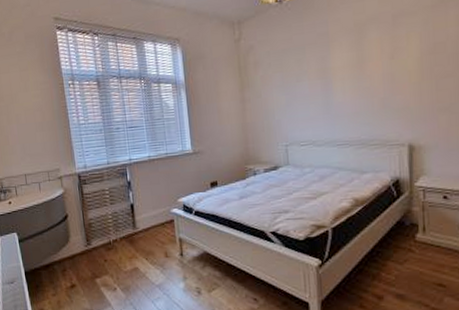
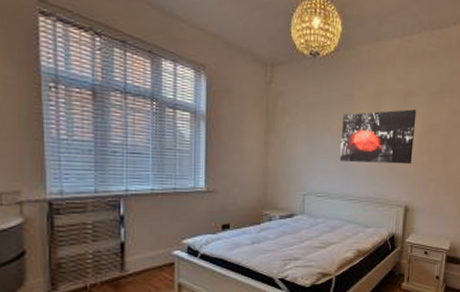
wall art: none [319,31,412,106] -> present [340,109,417,165]

